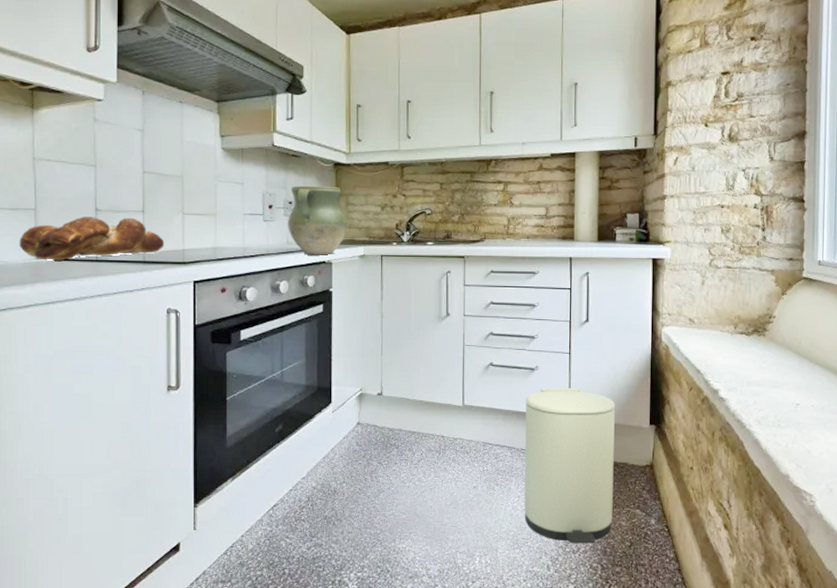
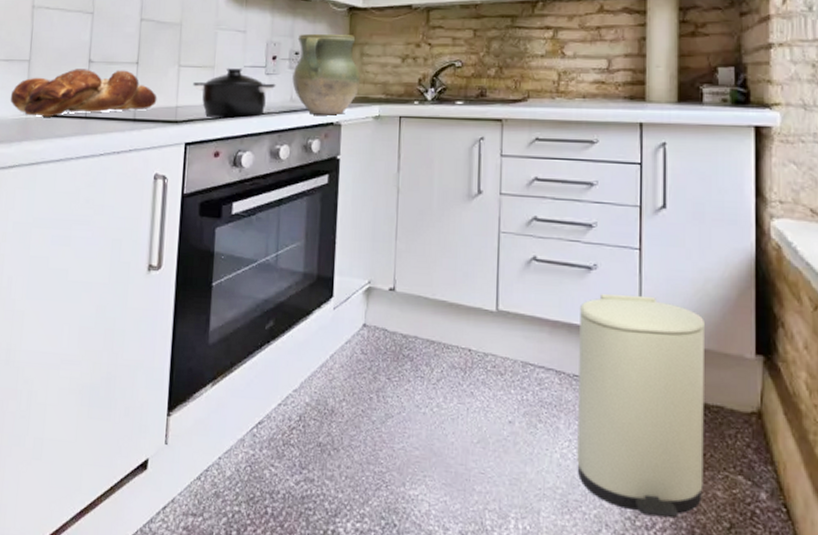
saucepan: none [197,216,273,259] -> present [193,68,276,118]

